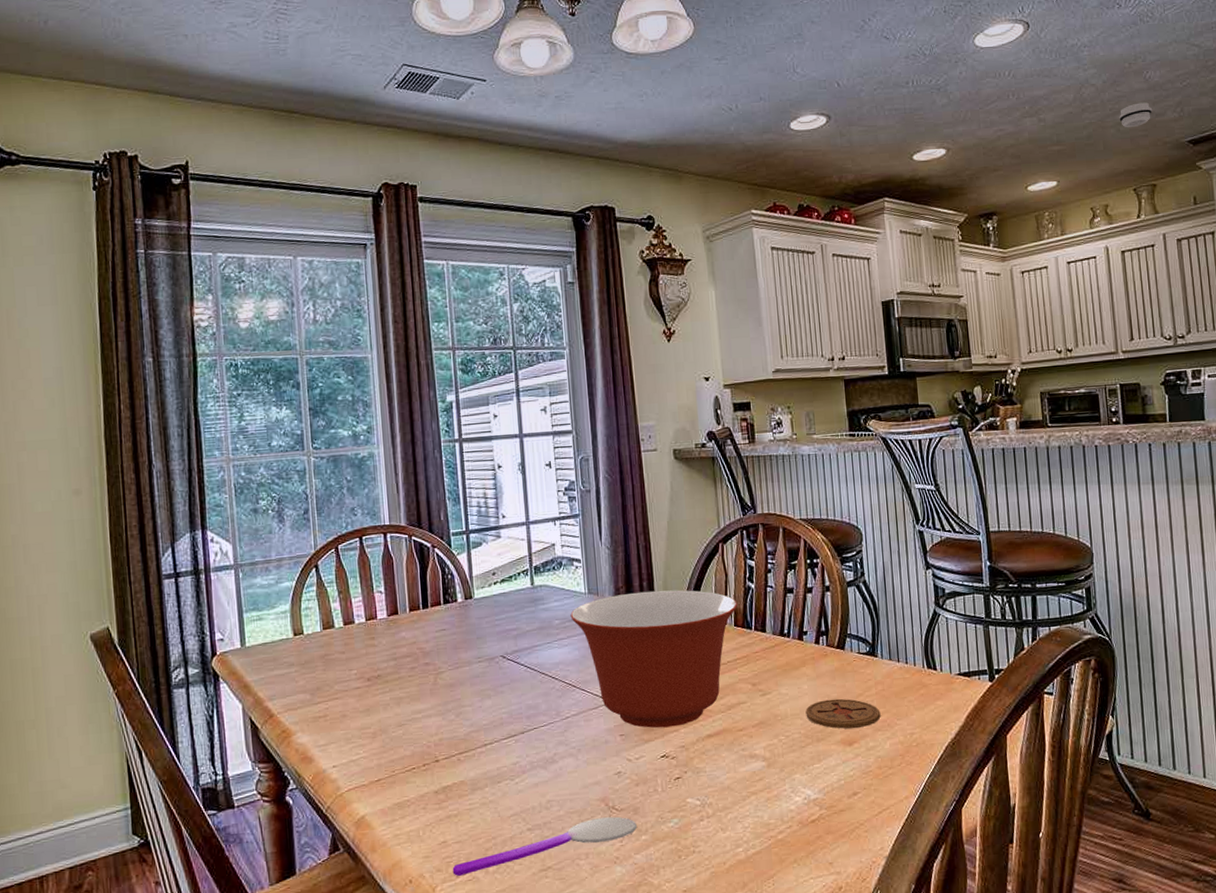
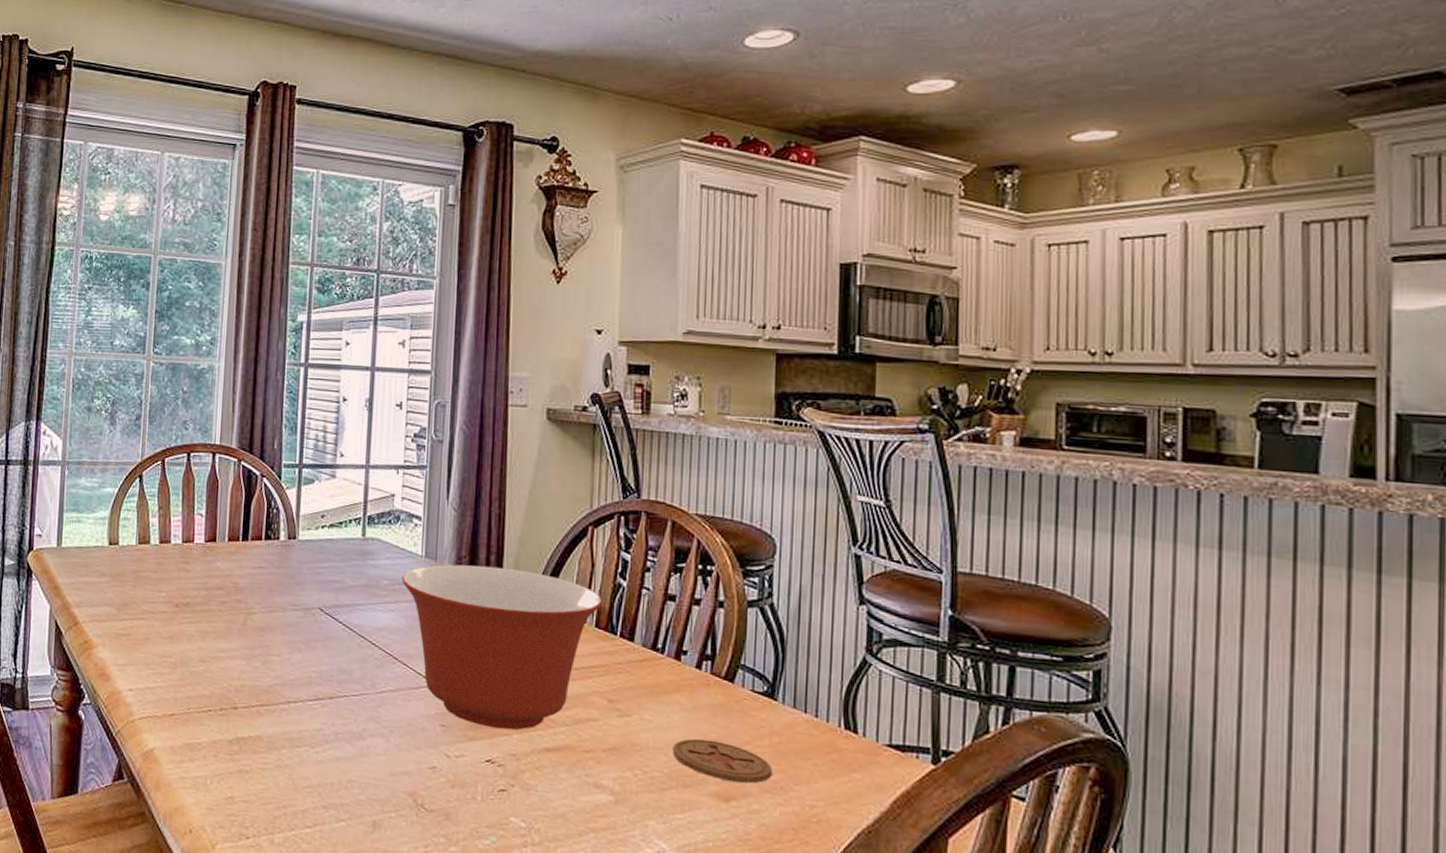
spoon: present [452,816,637,876] -> none [235,812,446,844]
smoke detector: present [1119,102,1153,128] -> none [1227,34,1284,67]

